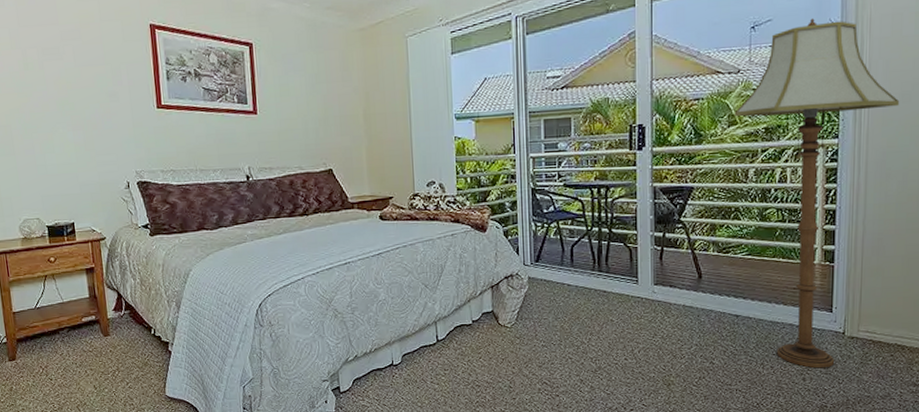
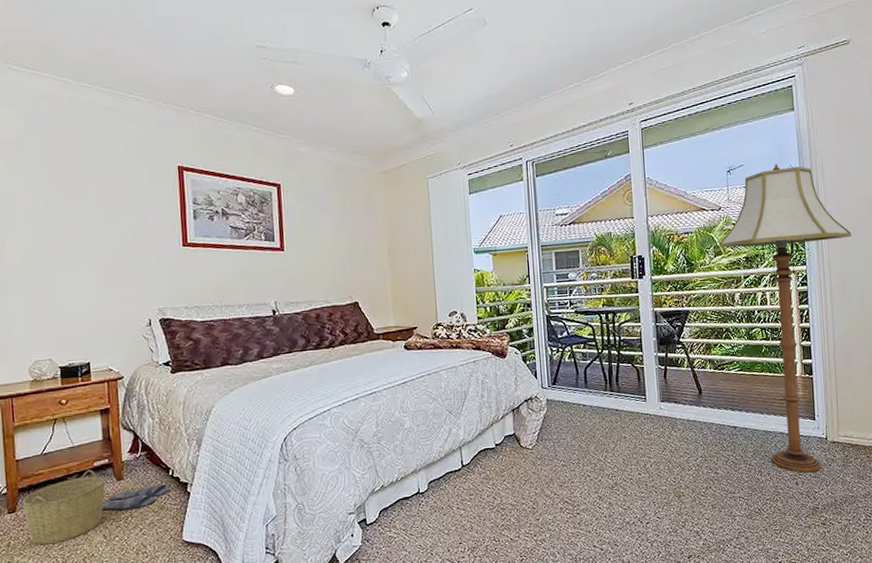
basket: none [21,325,94,392] -> present [23,469,106,546]
slippers: none [91,341,153,364] -> present [102,483,171,511]

